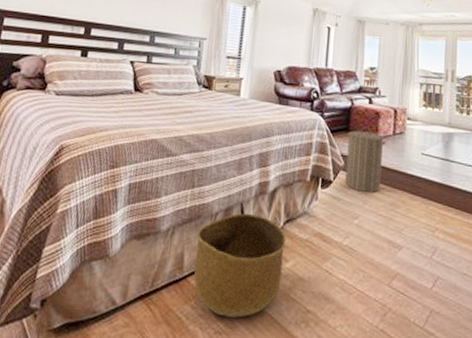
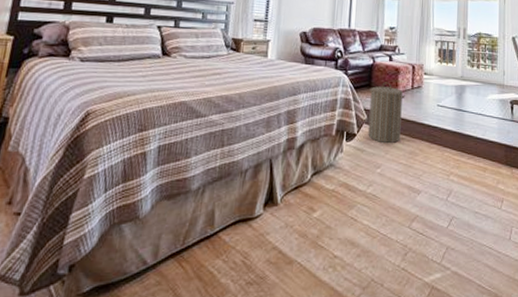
basket: present [193,213,287,318] -> none [224,168,314,268]

